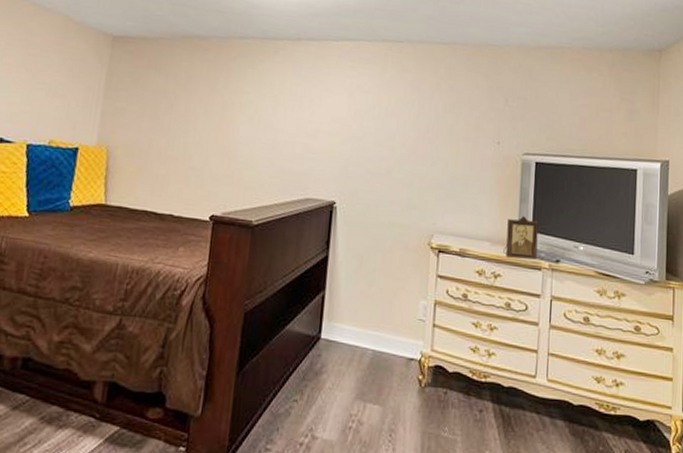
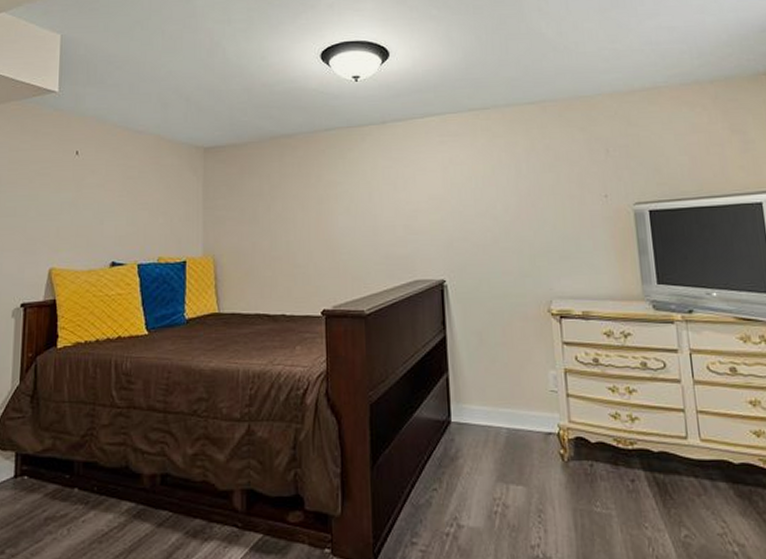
photo frame: present [503,216,539,260] -> none [629,269,667,314]

